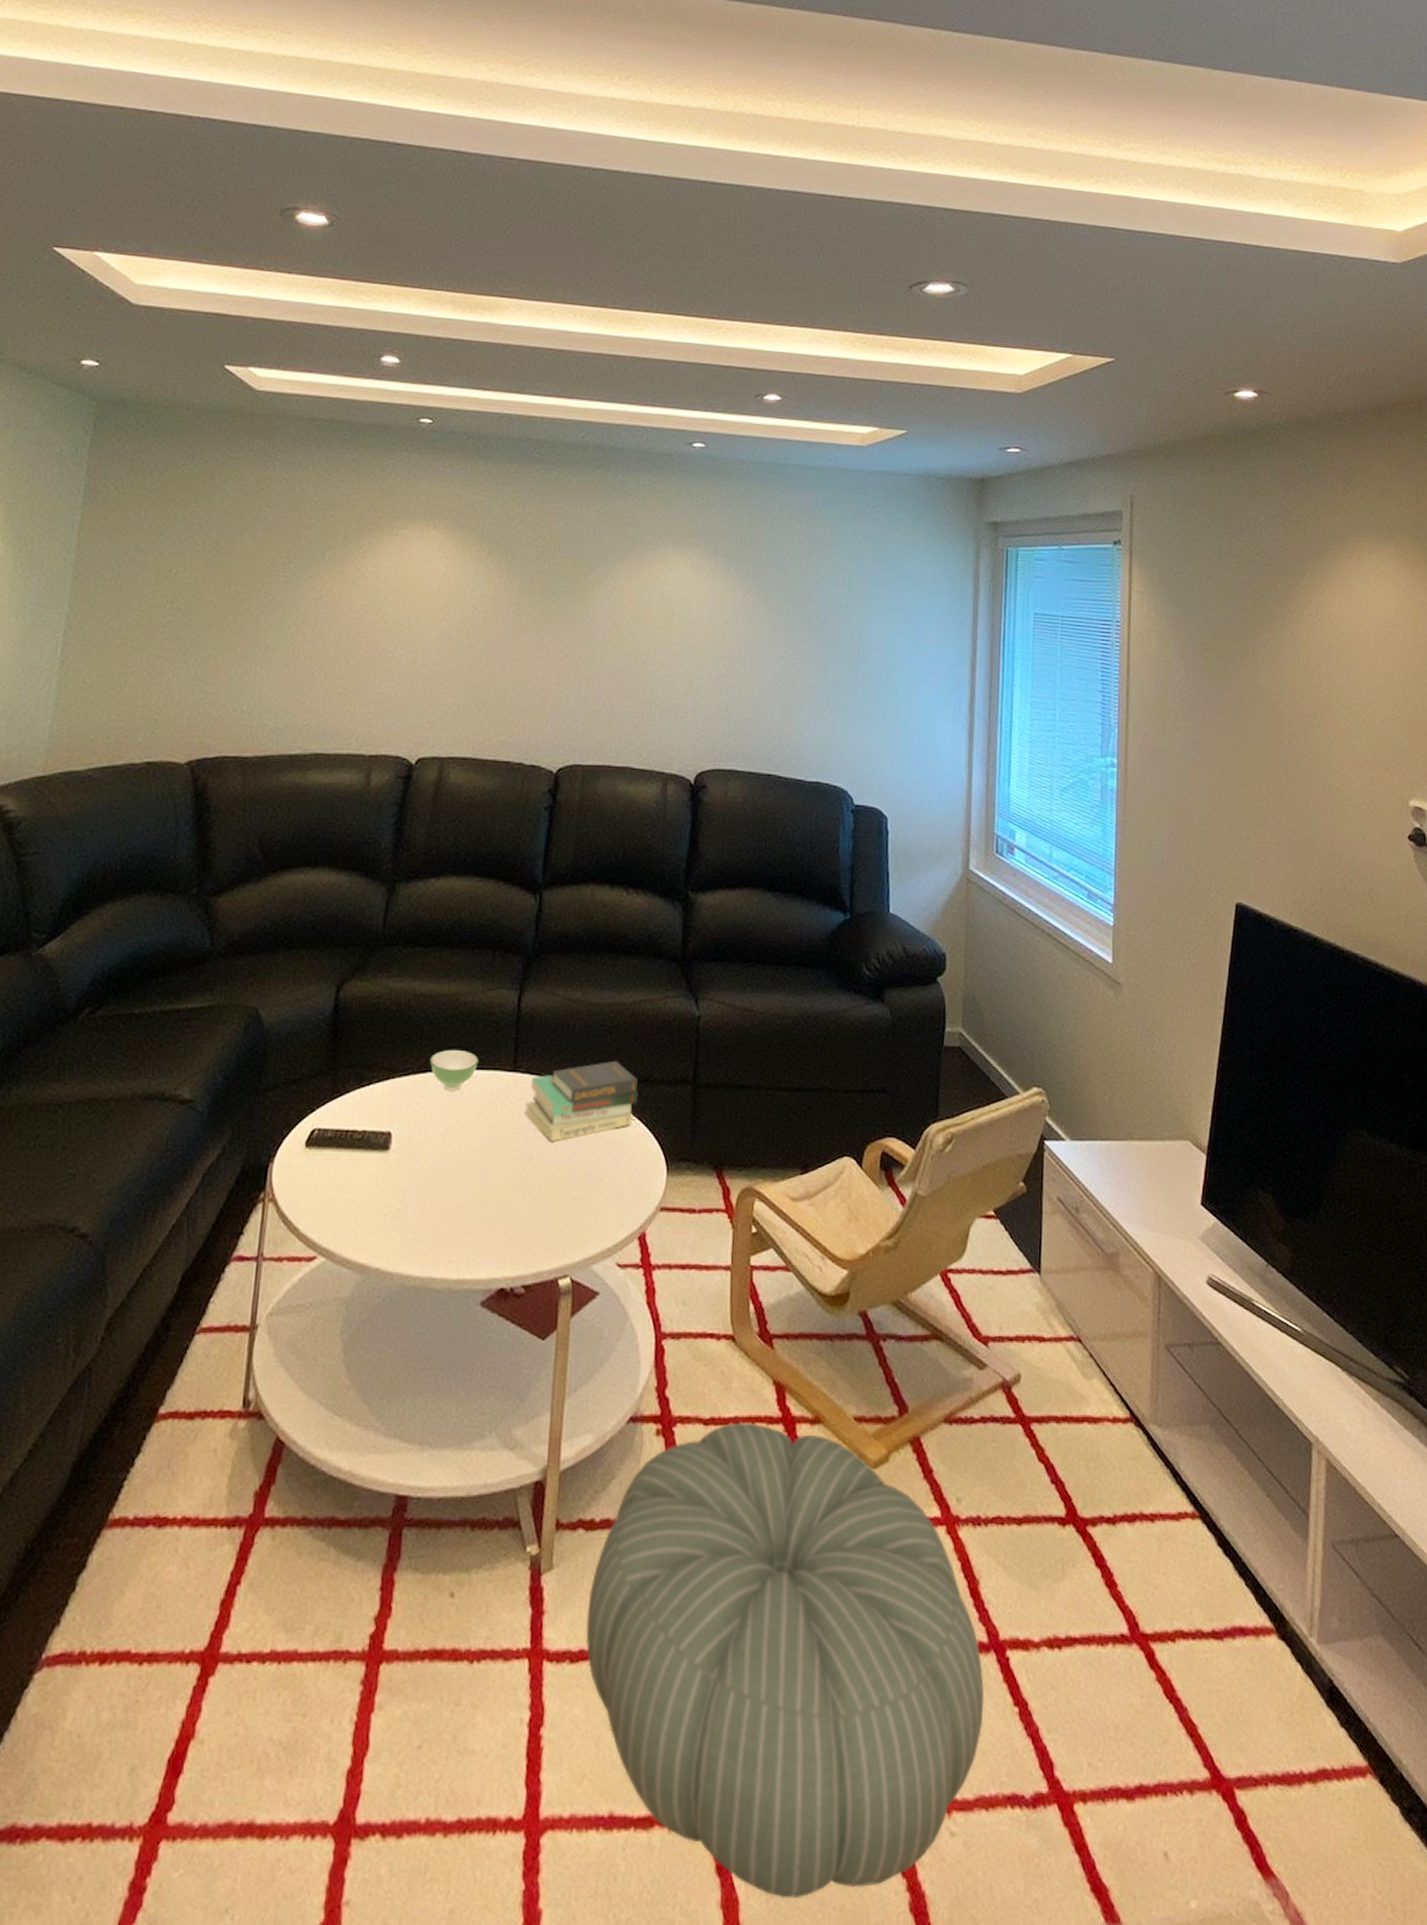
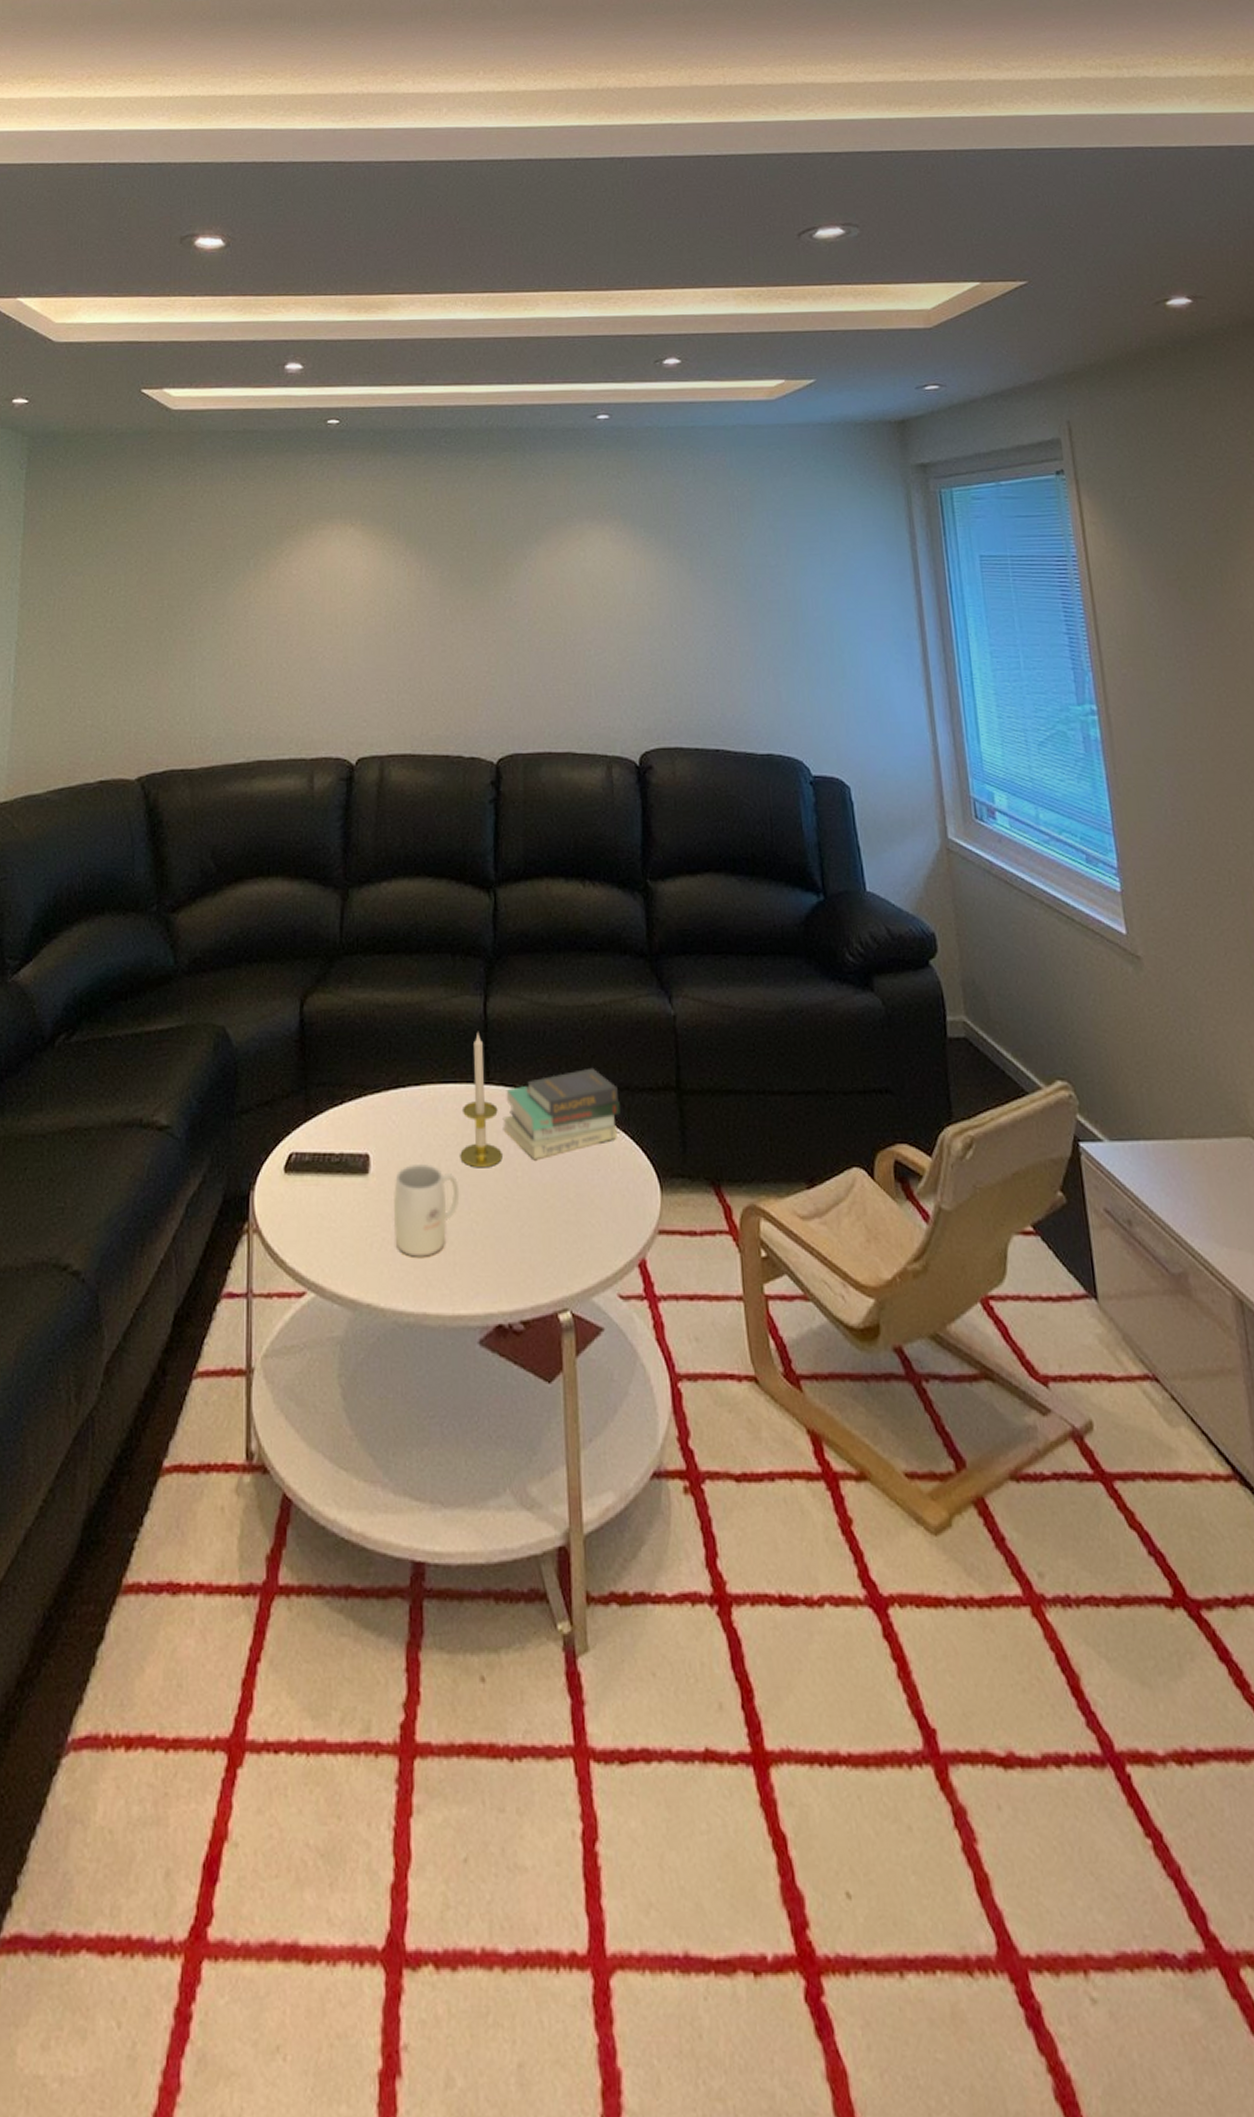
mug: none [408,1142,477,1227] -> present [393,1163,460,1257]
bowl: present [429,1049,479,1091] -> none [400,1062,450,1107]
candle: none [480,1022,522,1148] -> present [460,1031,503,1168]
pouf: present [585,1422,985,1899] -> none [632,1478,1111,2075]

